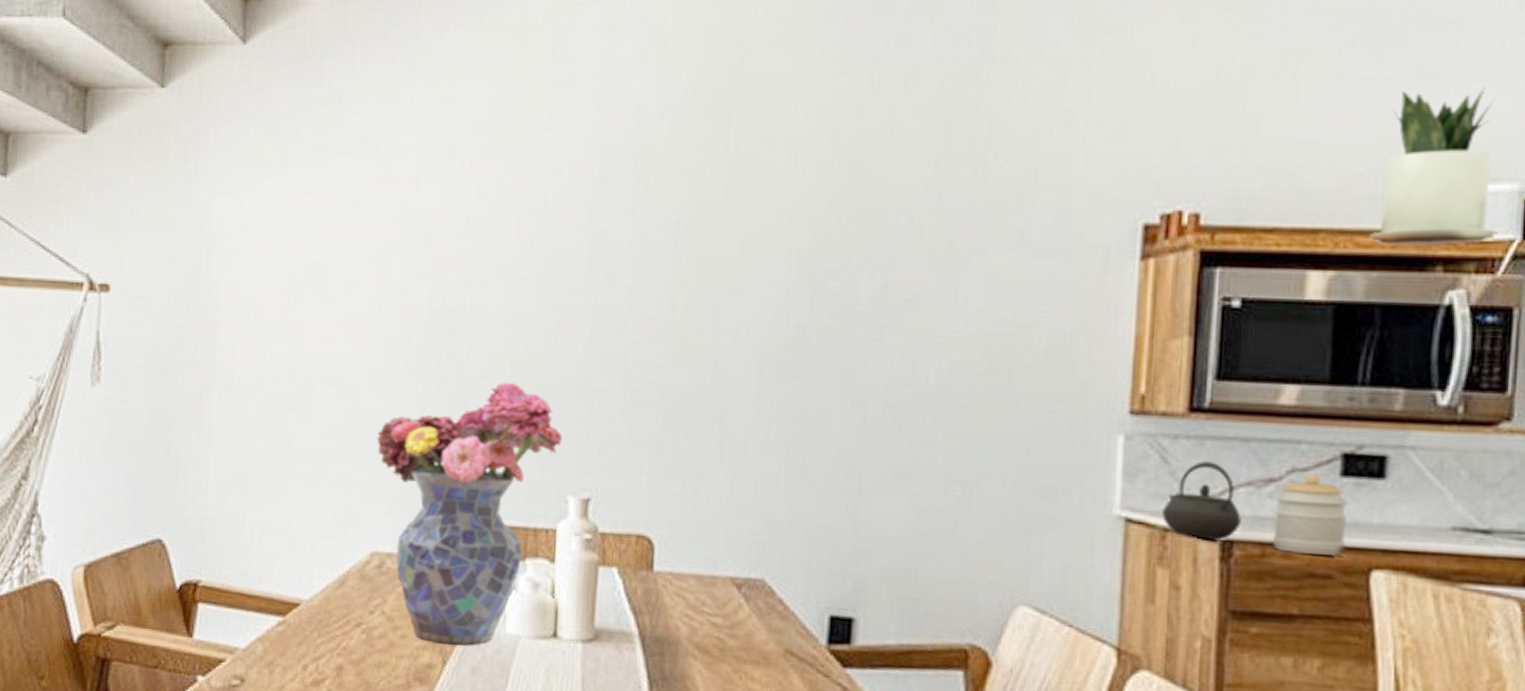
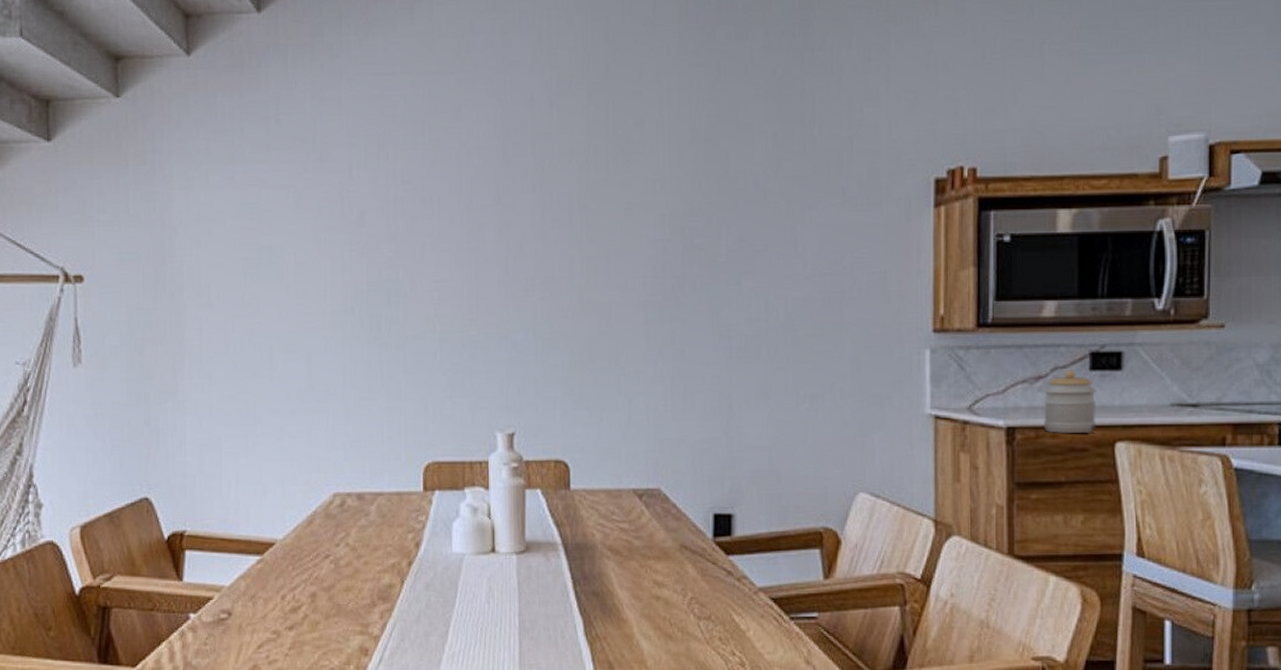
flower arrangement: present [377,381,562,646] -> none [331,339,488,566]
kettle: present [1162,461,1241,541] -> none [962,366,1020,429]
planter: present [1370,87,1498,246] -> none [1101,58,1191,186]

